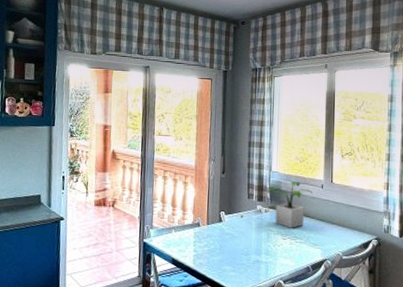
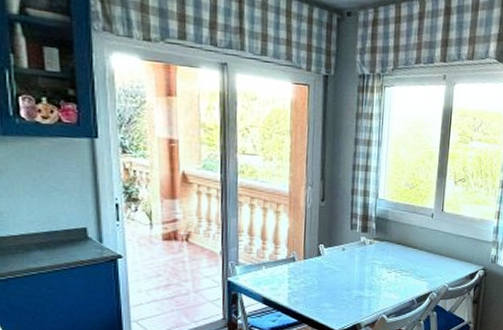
potted plant: present [267,181,313,228] -> none [372,210,422,261]

